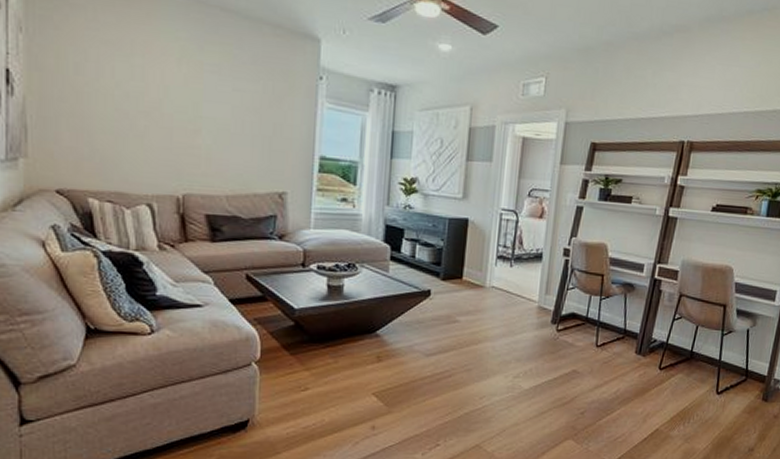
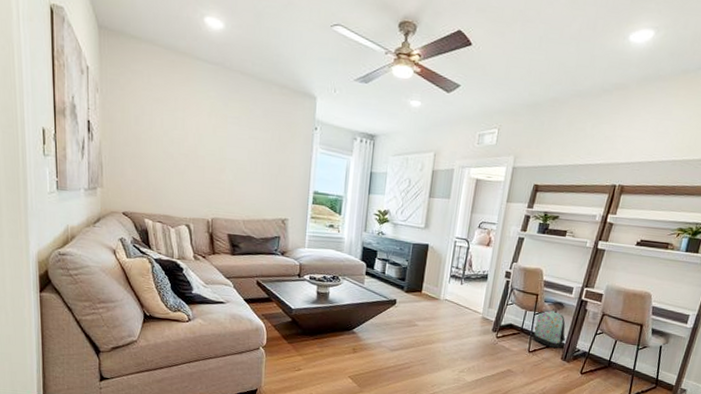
backpack: none [601,293,639,339] -> present [533,310,566,348]

